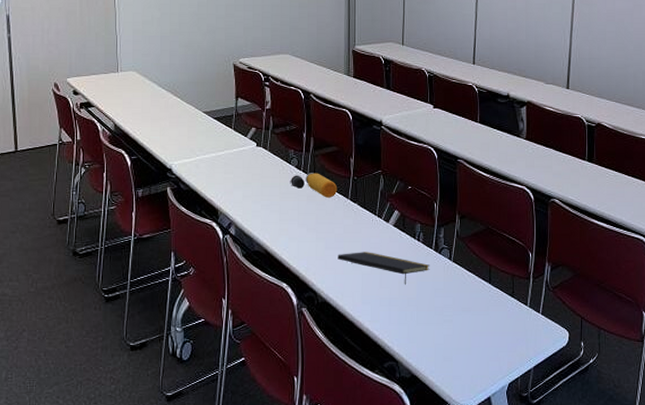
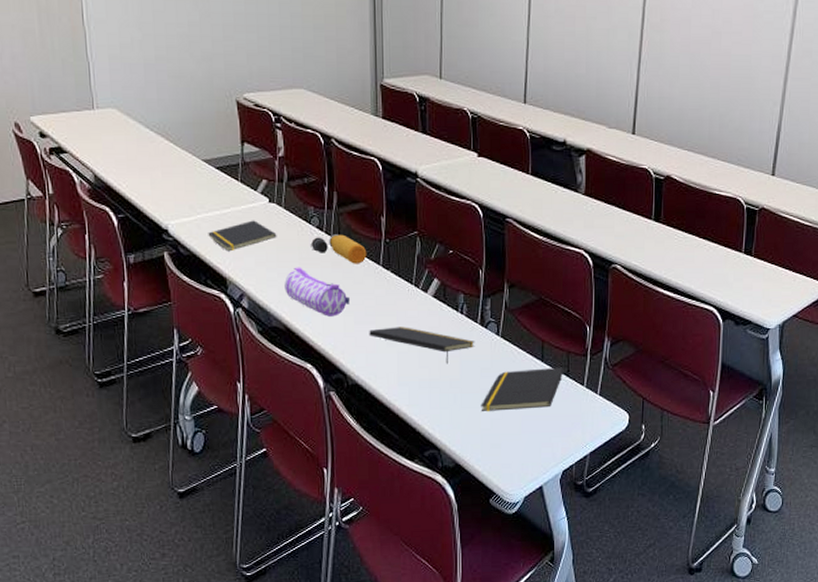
notepad: none [204,161,262,187] -> present [208,220,277,252]
pencil case: none [266,200,322,242] -> present [284,267,350,317]
notepad: none [435,288,510,327] -> present [481,367,564,411]

